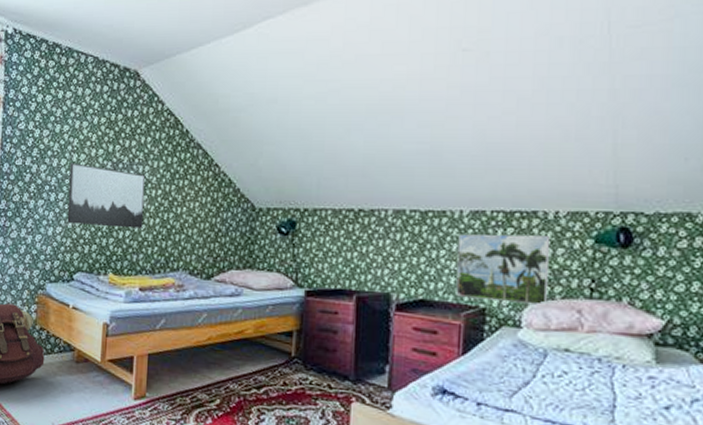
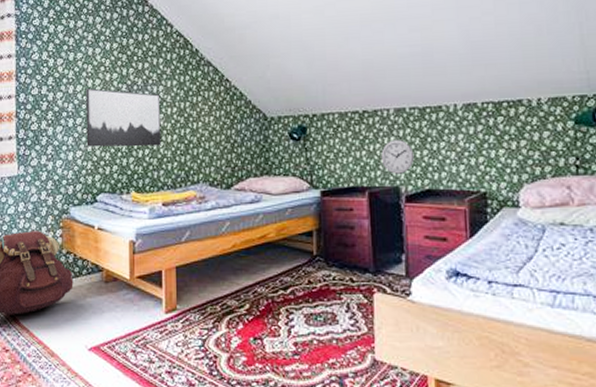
wall clock: none [373,243,411,280] -> present [381,140,415,174]
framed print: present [455,234,551,305] -> none [455,121,541,185]

